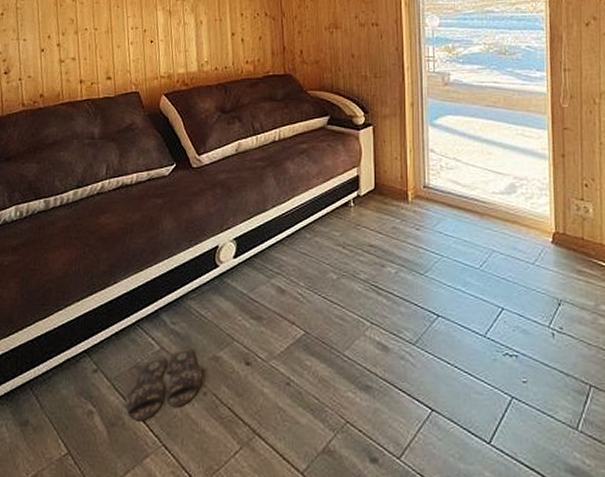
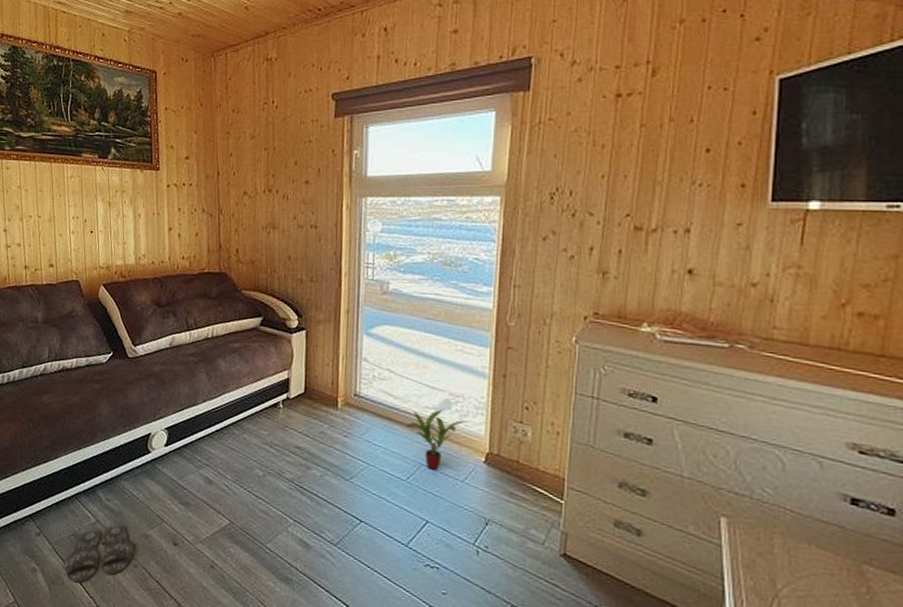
potted plant: none [476,193,532,255] -> present [406,409,467,470]

